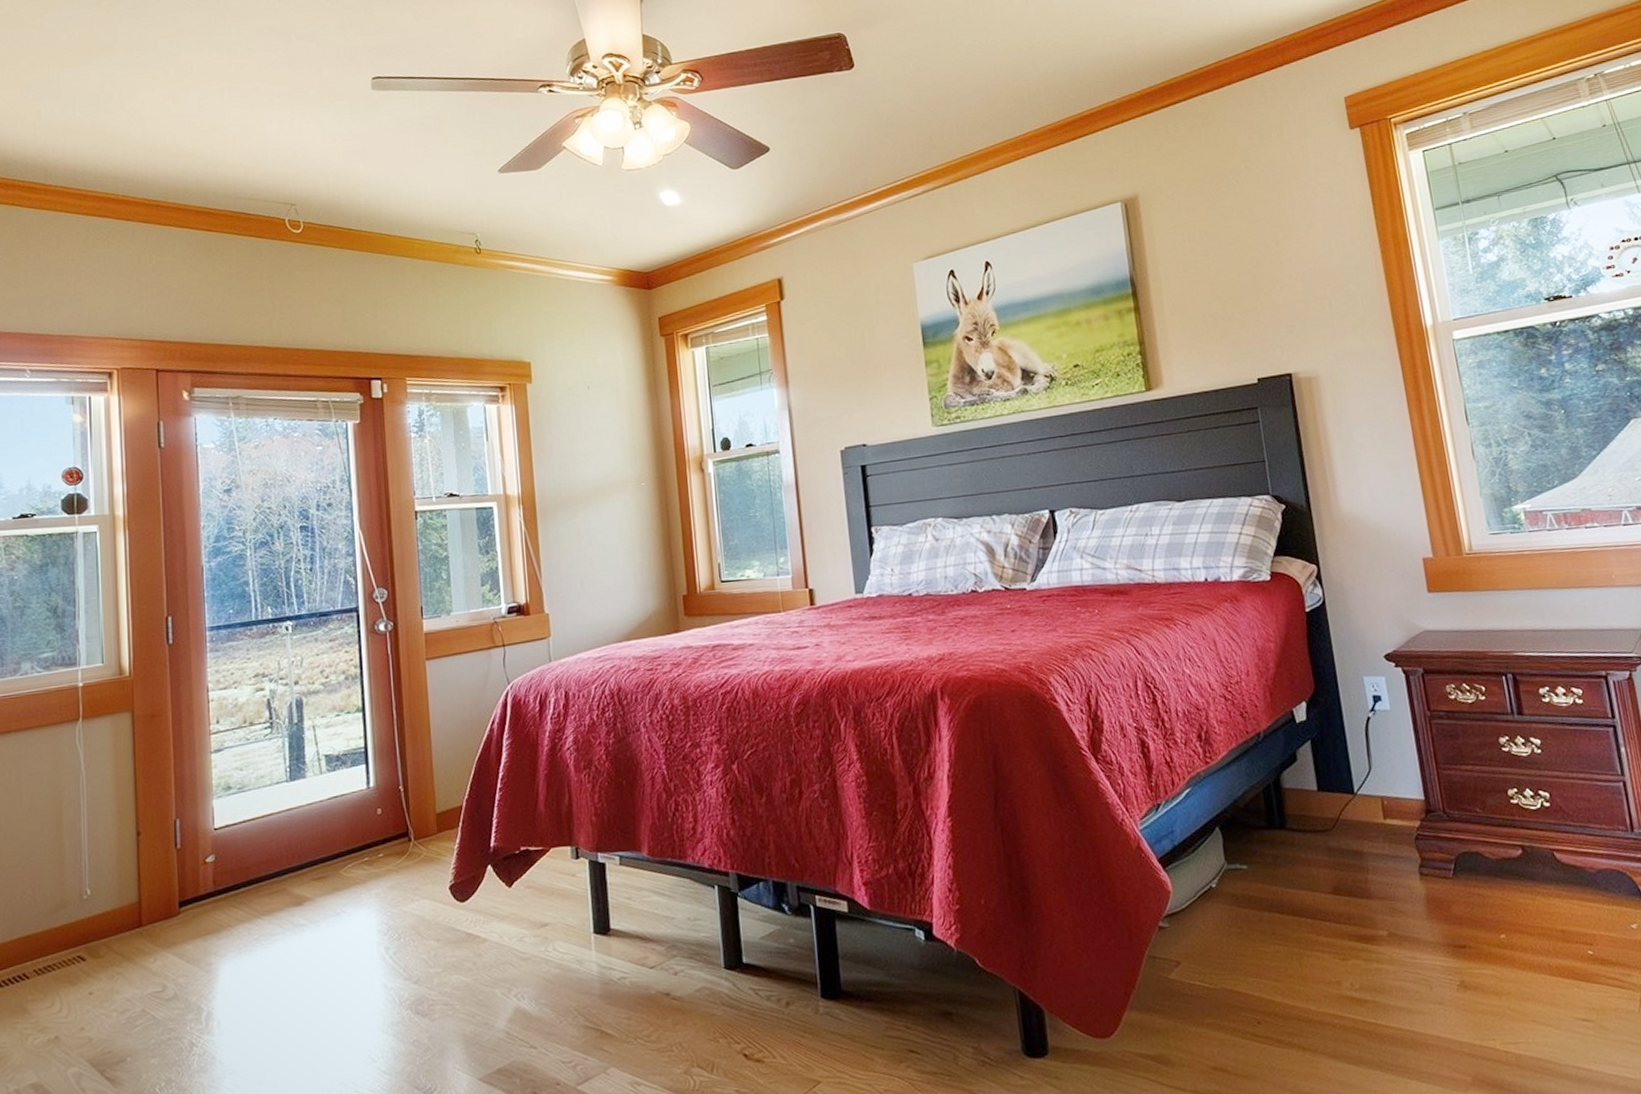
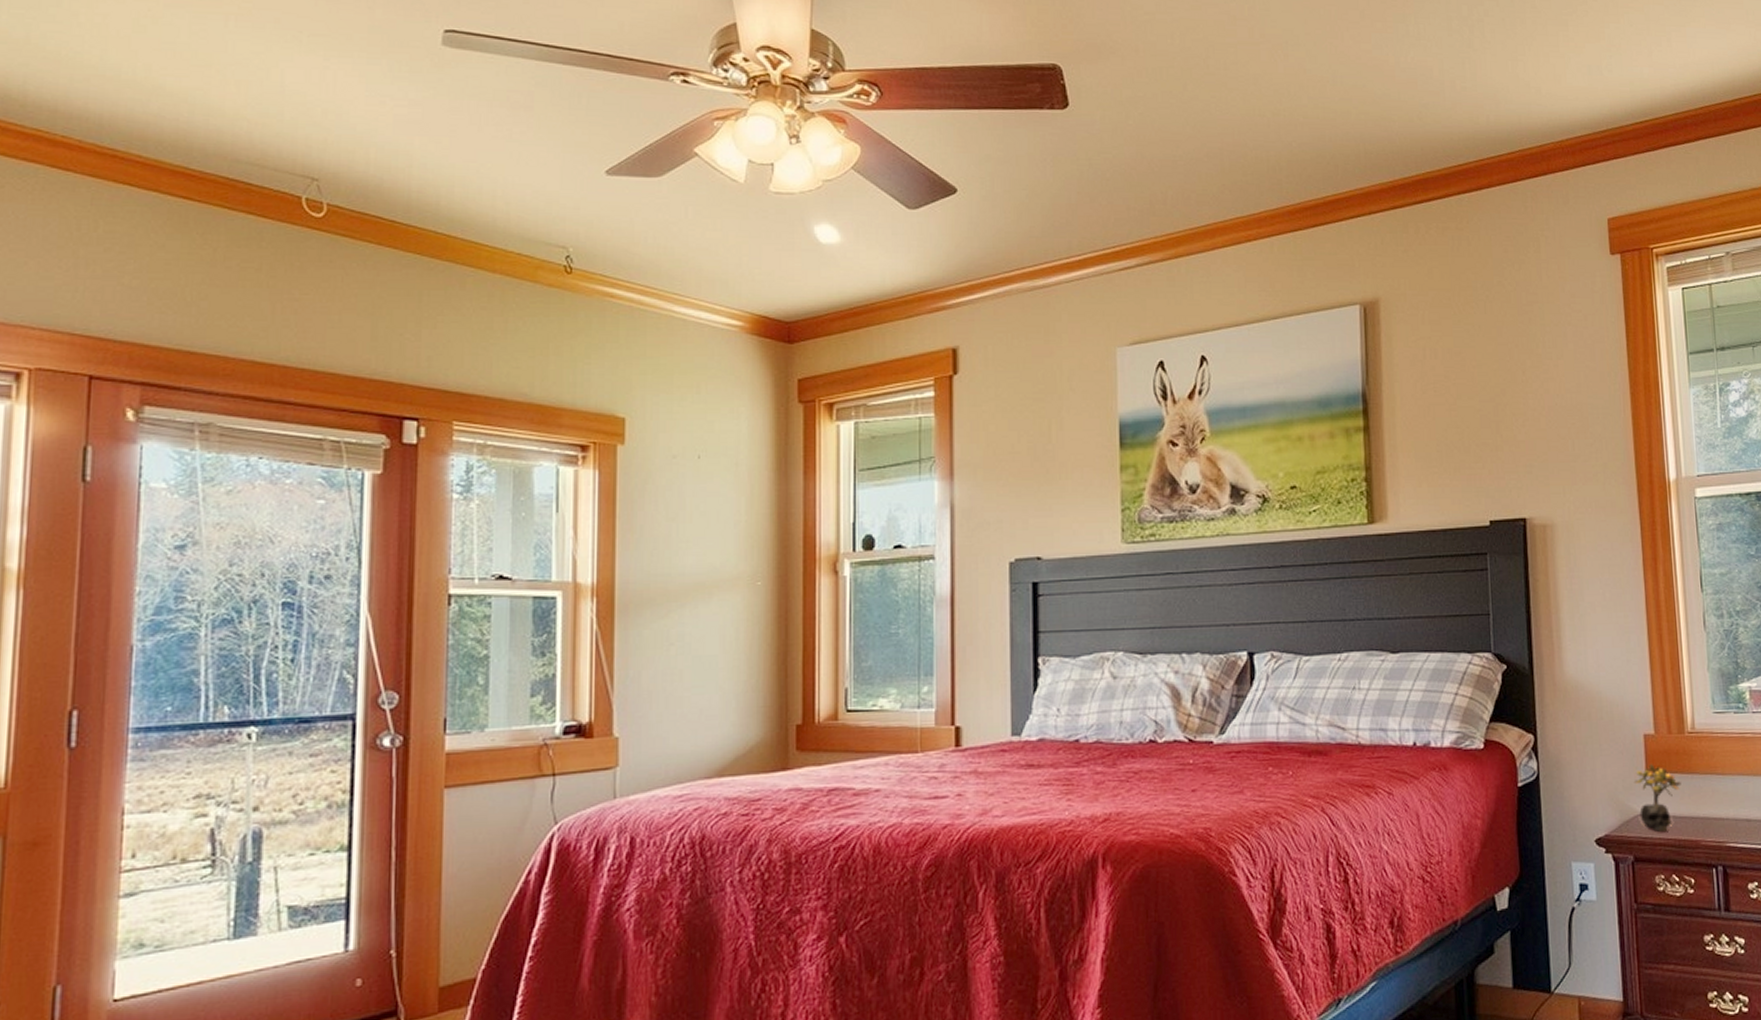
succulent plant: none [1416,584,1464,647] -> present [1633,764,1681,833]

